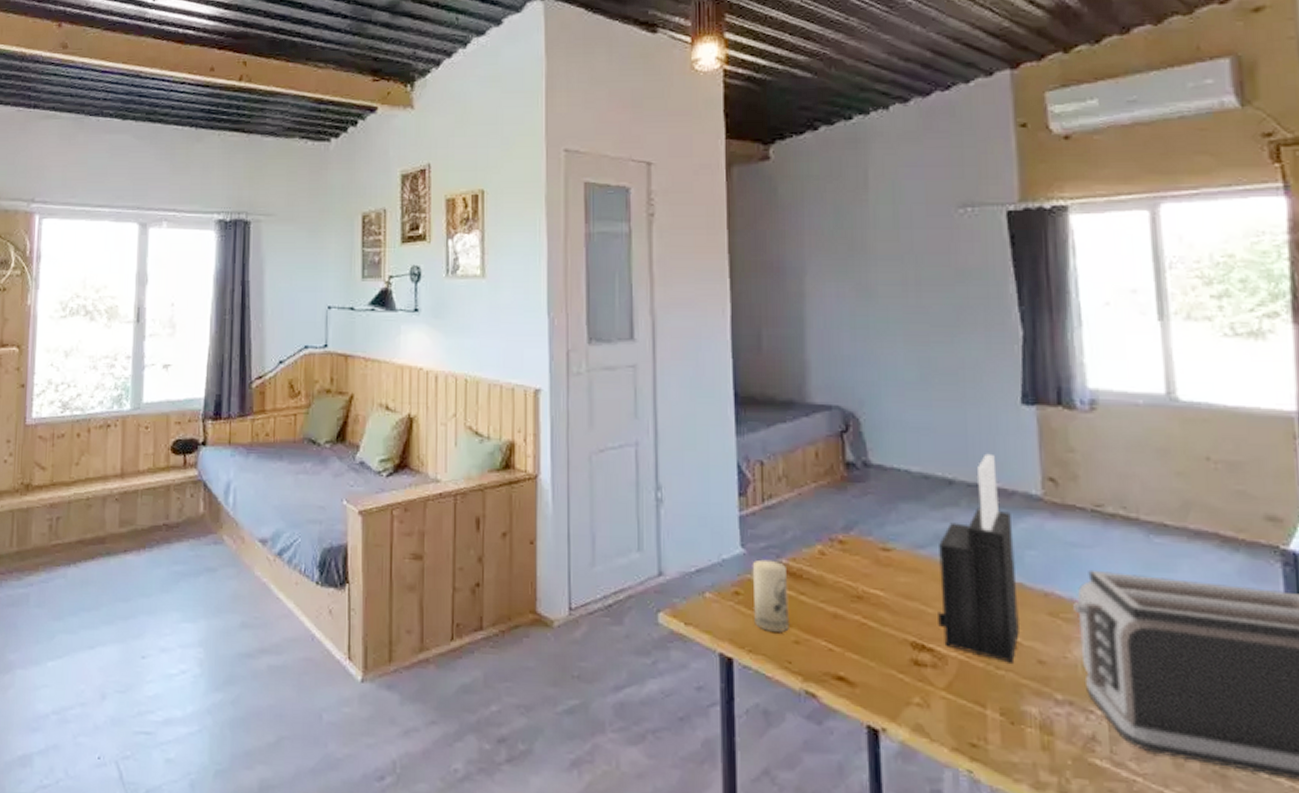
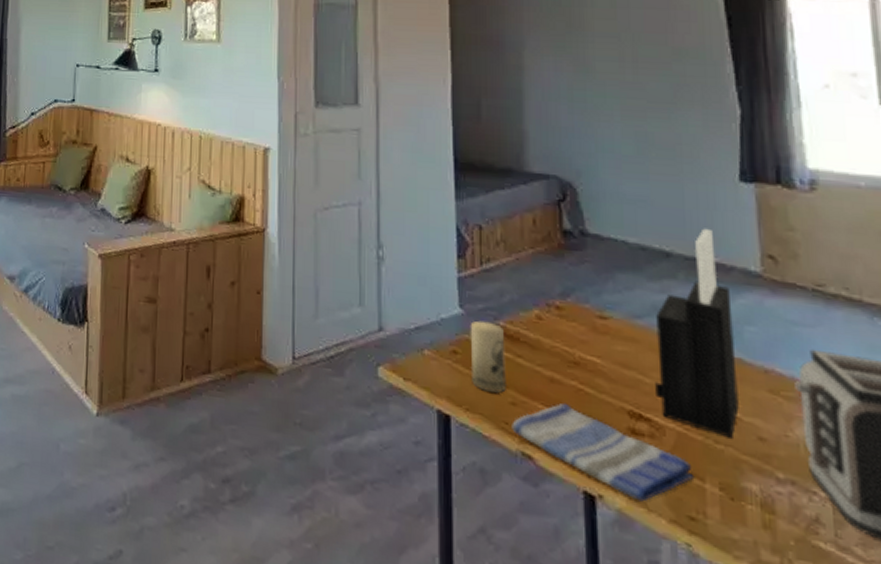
dish towel: none [795,638,976,732] -> present [512,402,695,502]

